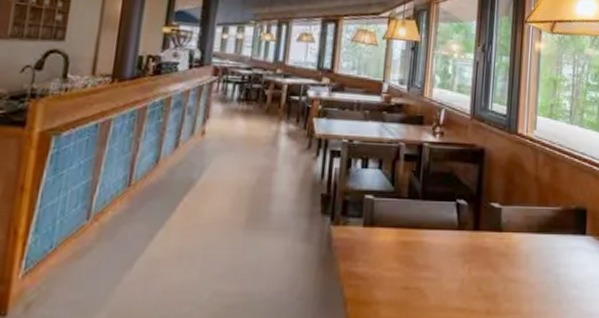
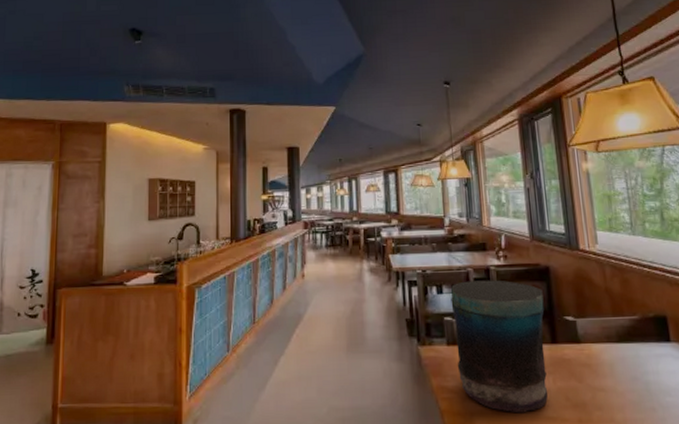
vase: none [370,156,474,303] -> present [451,280,549,413]

